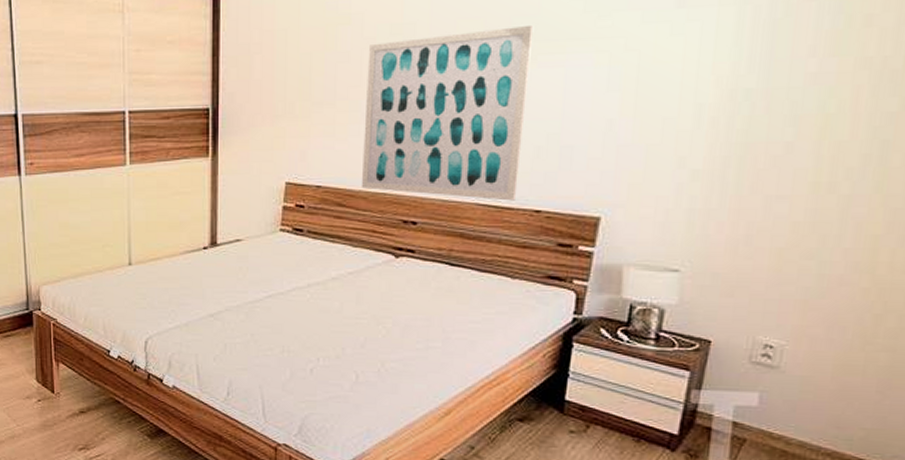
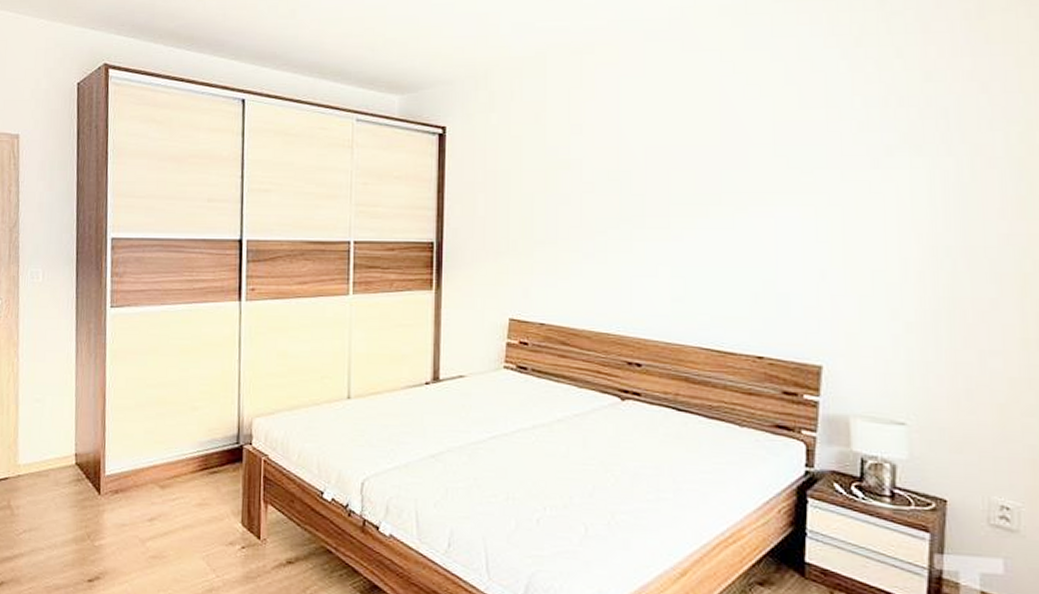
wall art: present [361,24,534,201] -> none [584,177,743,346]

